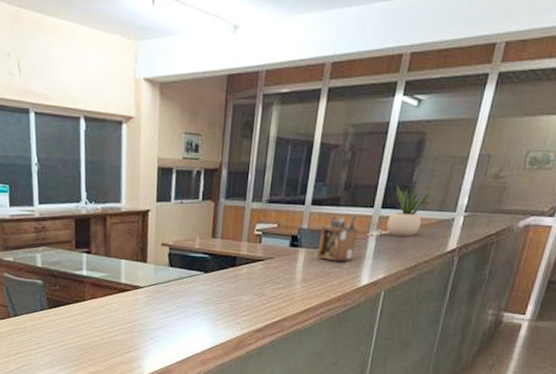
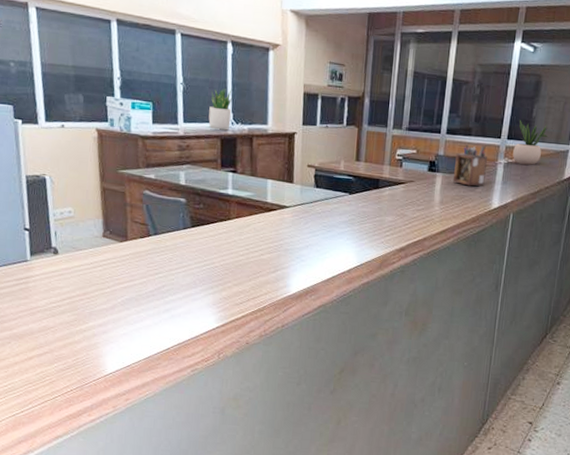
planter: none [63,166,86,211] -> present [208,87,233,131]

